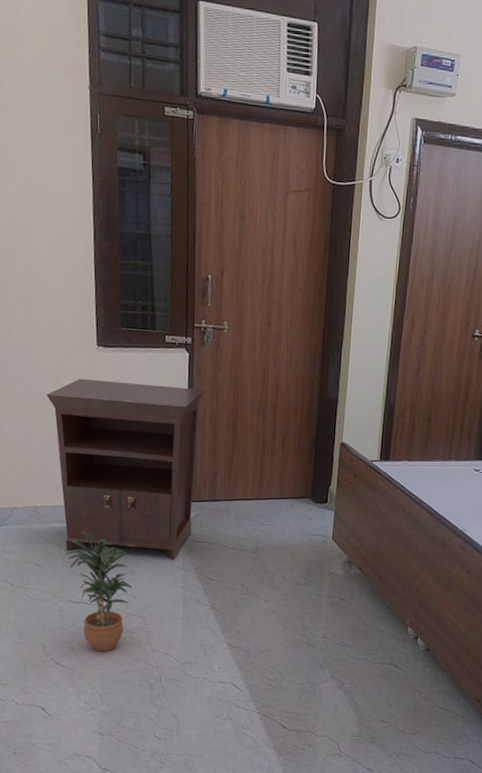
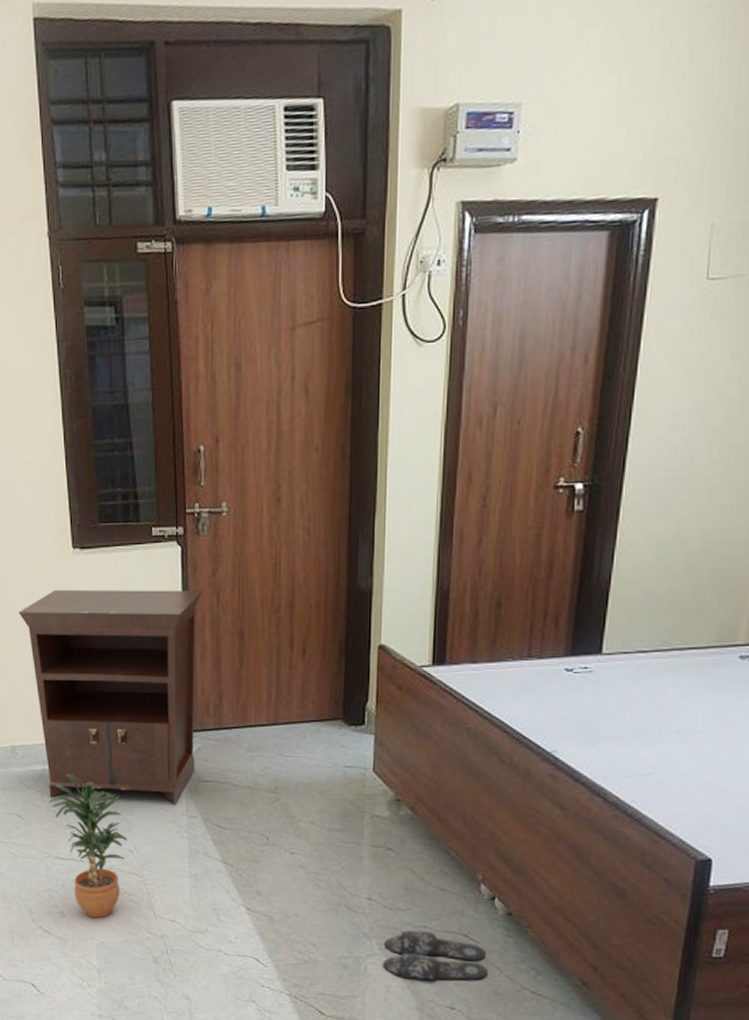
slippers: none [333,661,410,701] -> present [383,929,487,981]

